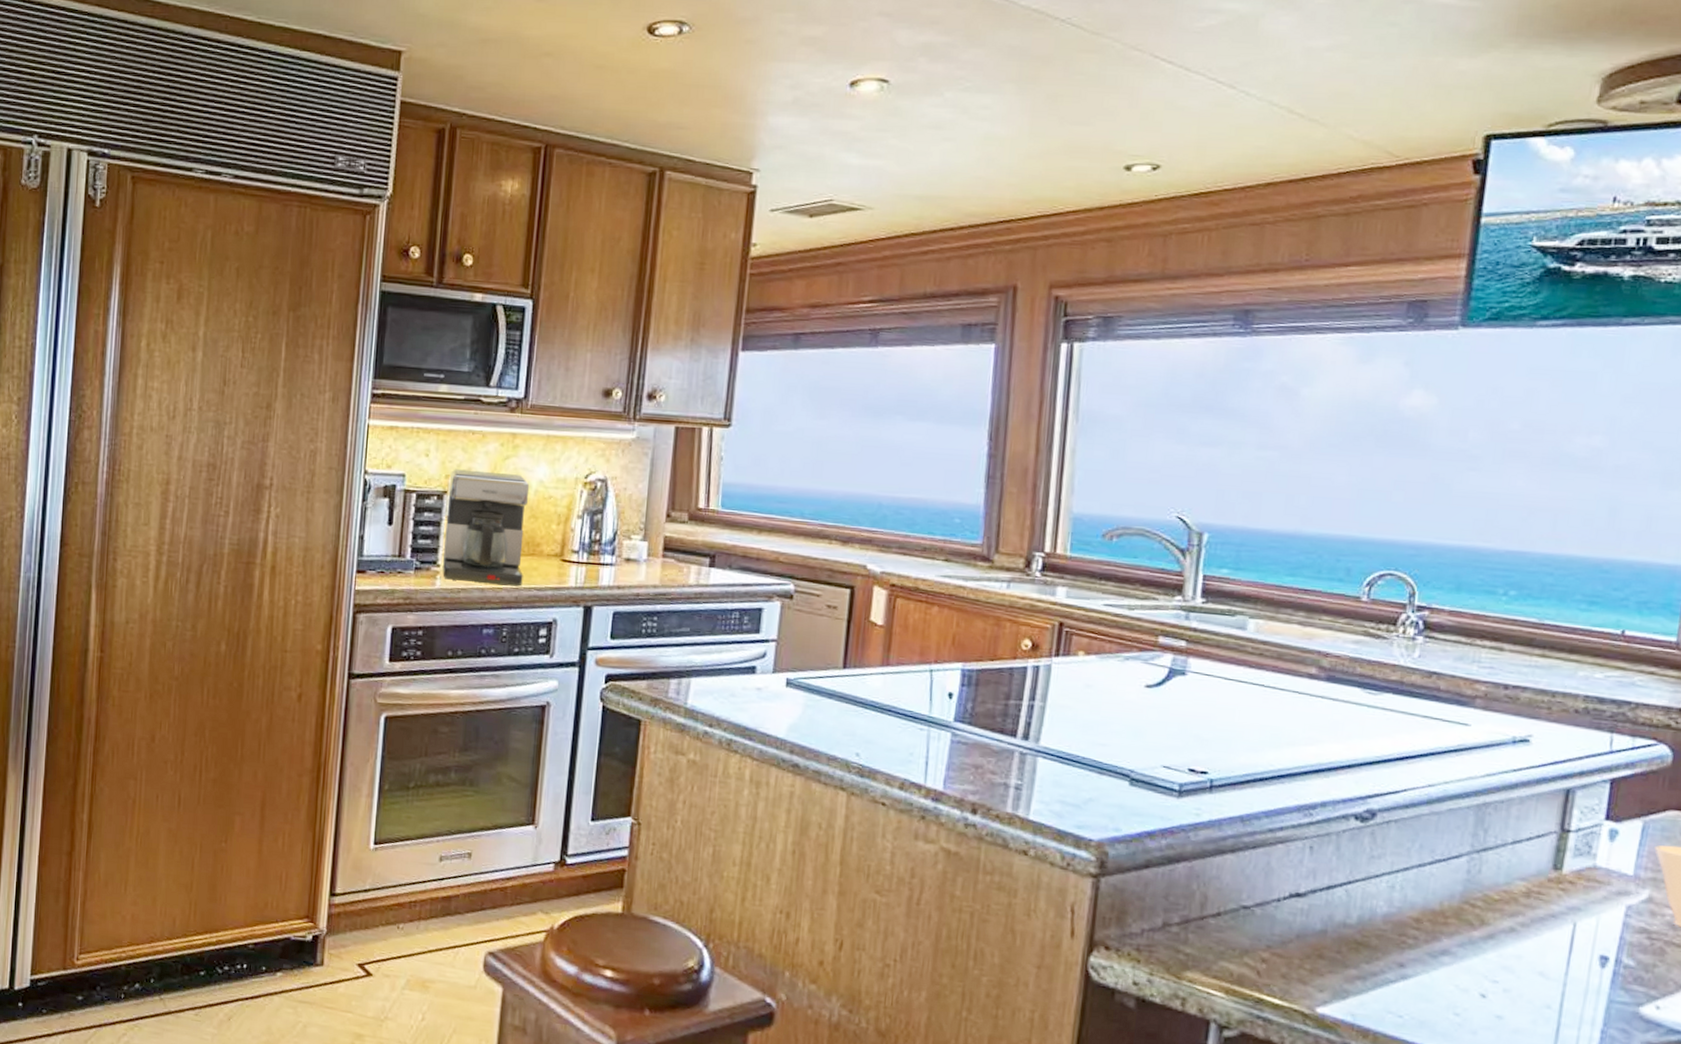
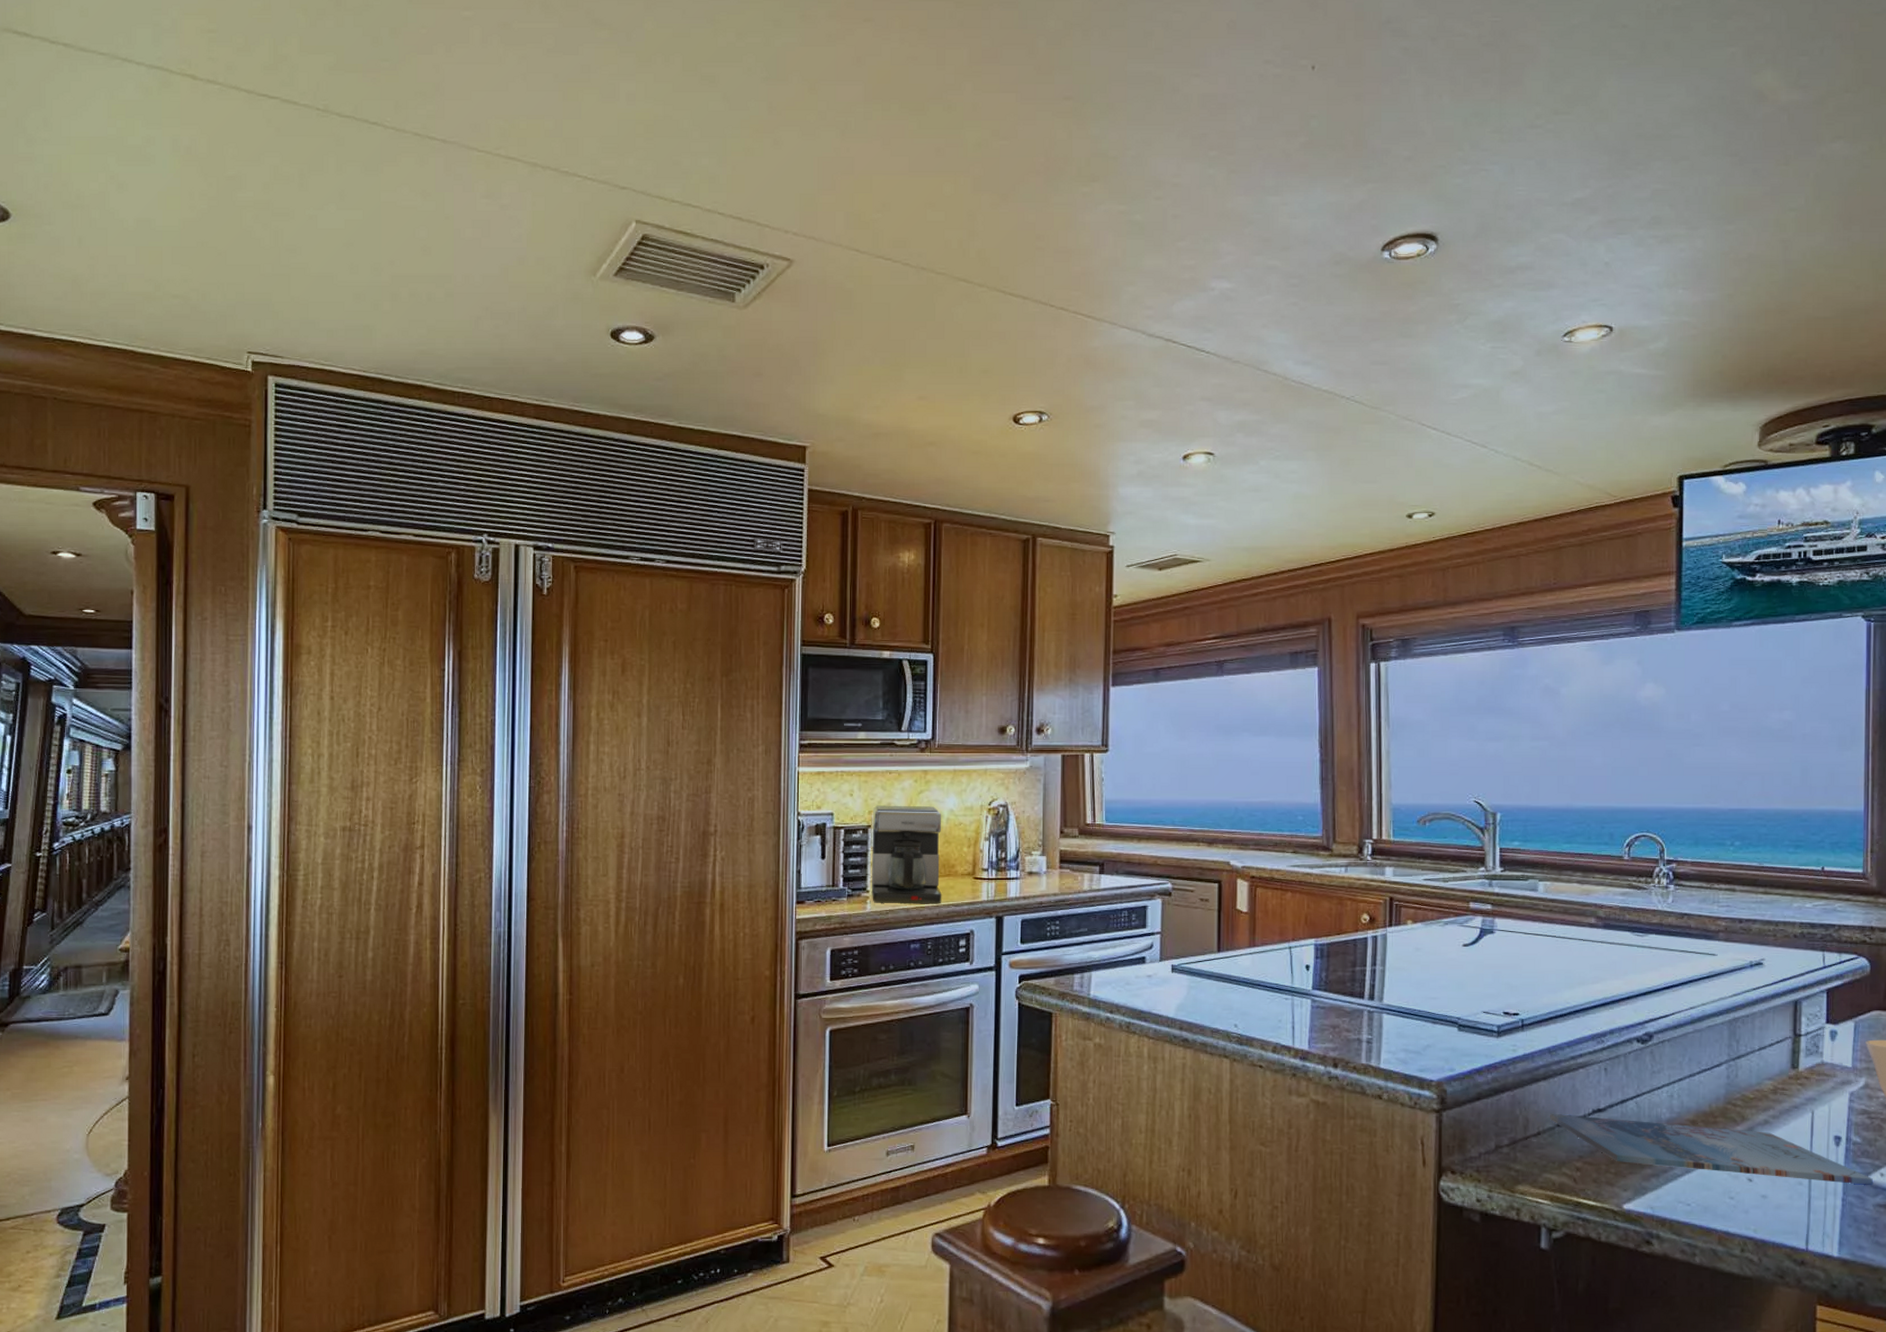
magazine: none [1234,892,1646,1020] -> present [1550,1113,1874,1186]

